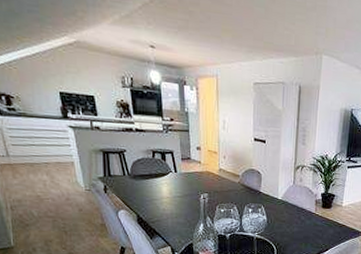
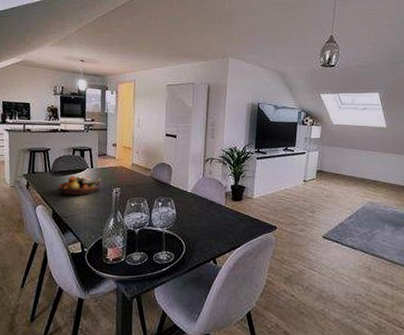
fruit bowl: none [139,180,189,201] -> present [57,175,103,196]

